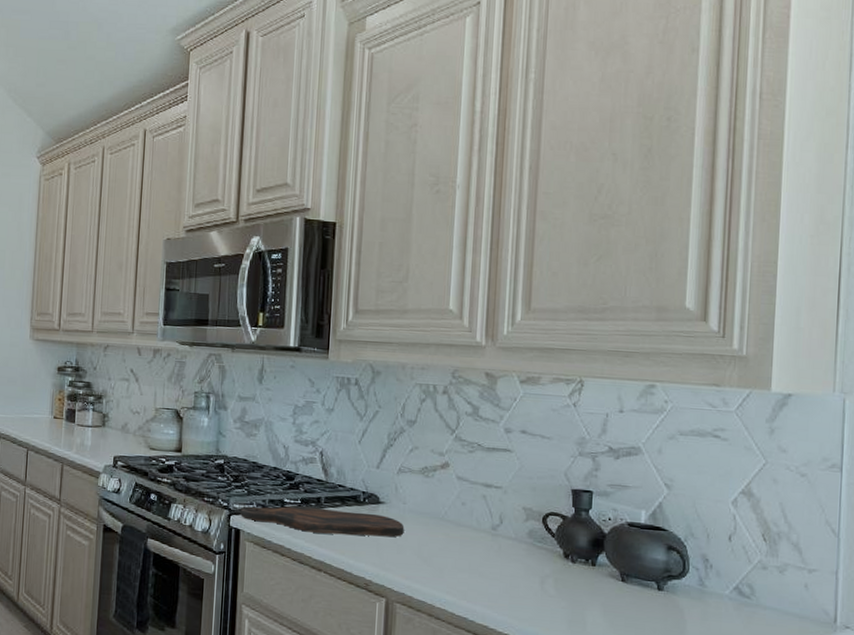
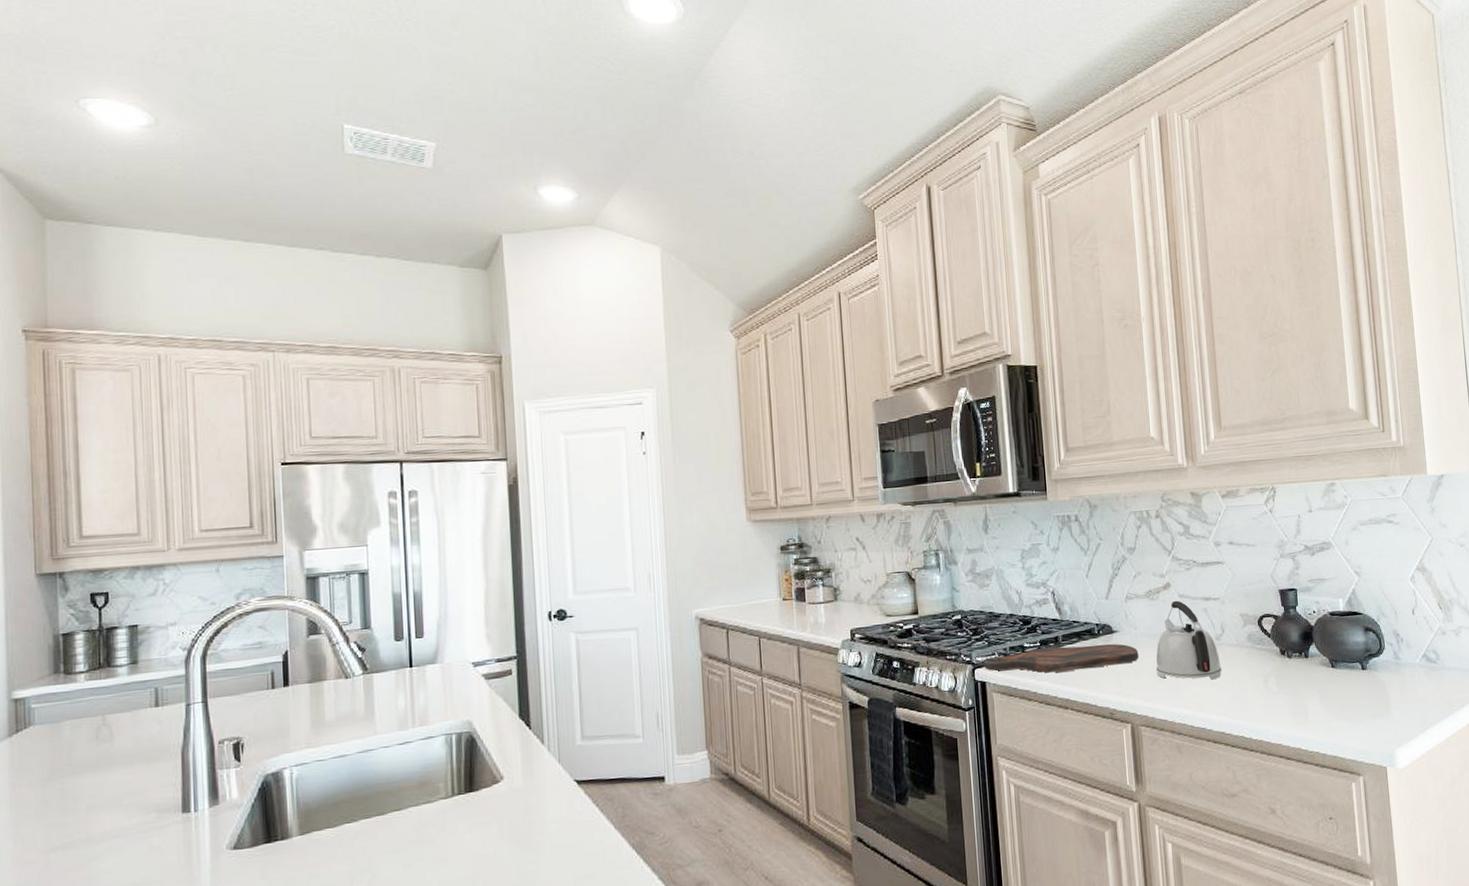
kettle: none [421,481,494,570] -> present [1156,600,1222,679]

